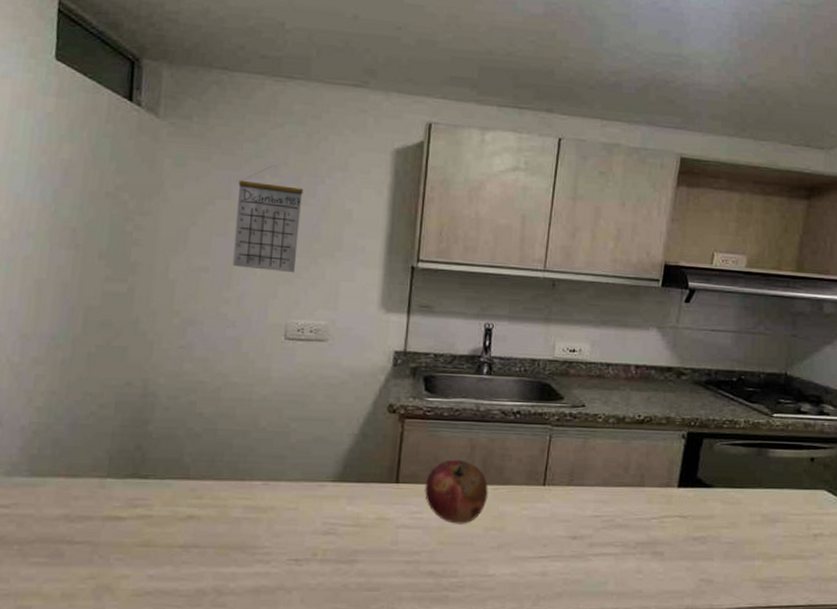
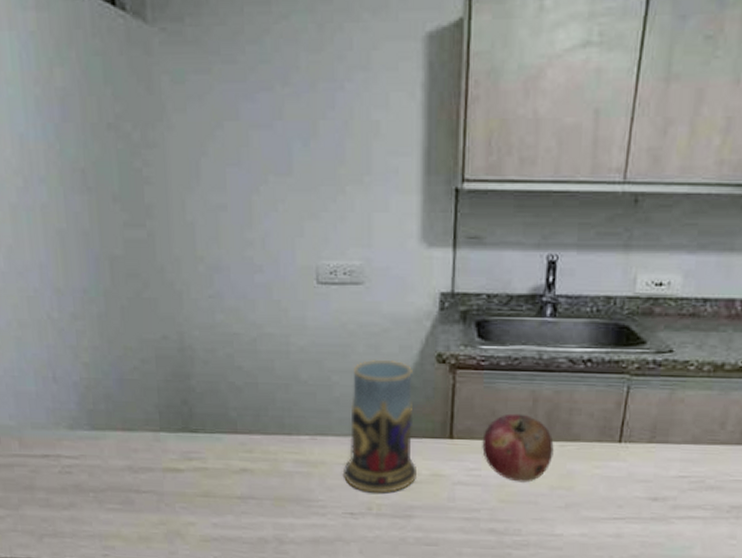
calendar: present [232,165,304,273] -> none [246,71,321,206]
mug: none [291,408,366,538] -> present [342,359,418,493]

